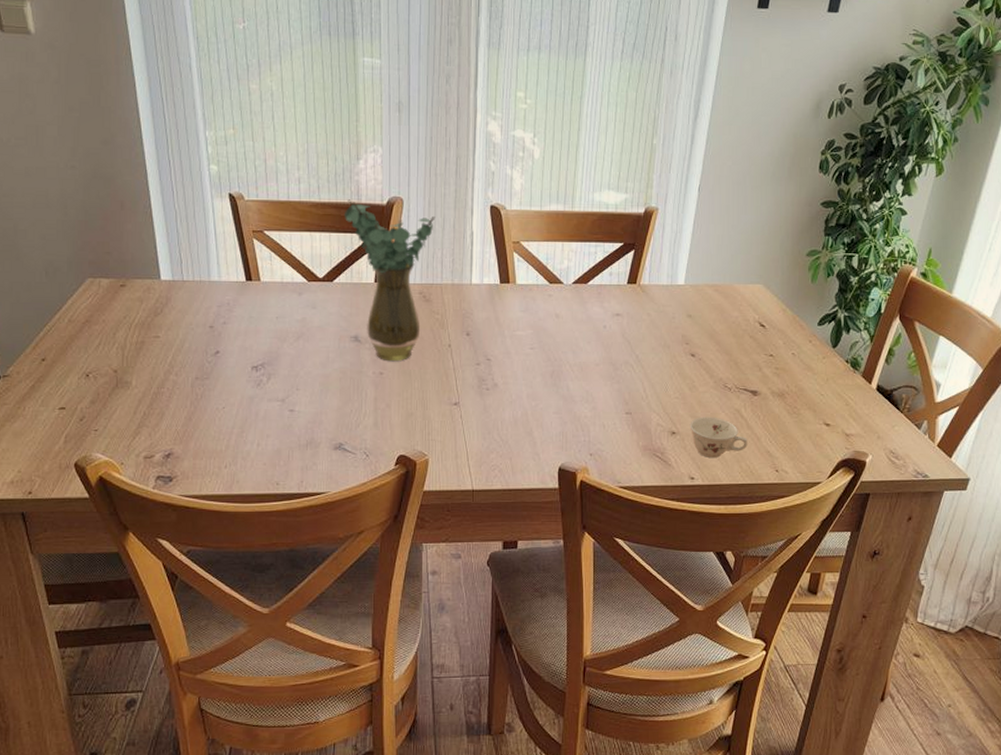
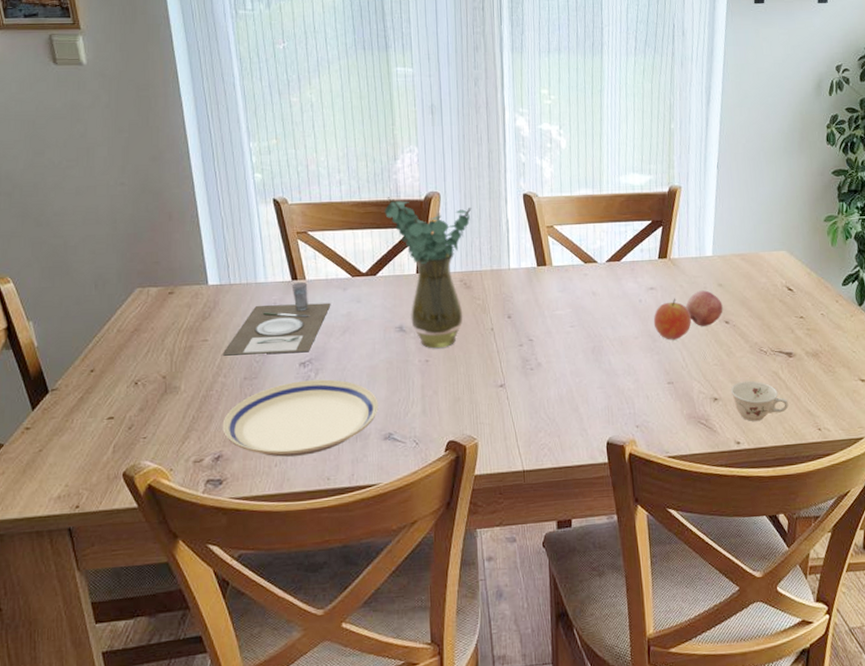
plate: none [173,384,330,459] -> present [222,379,379,457]
place setting: none [174,283,286,355] -> present [222,282,331,356]
fruit: none [616,326,656,370] -> present [653,298,691,340]
fruit: none [651,320,690,358] -> present [685,290,723,327]

